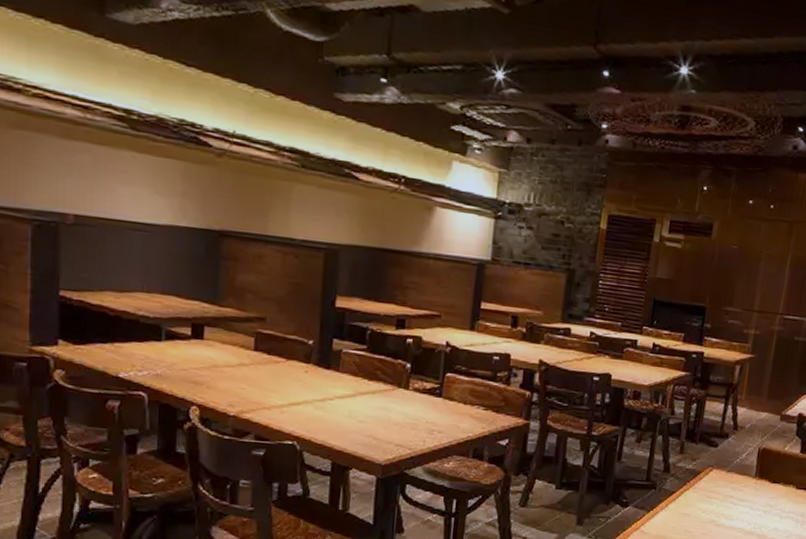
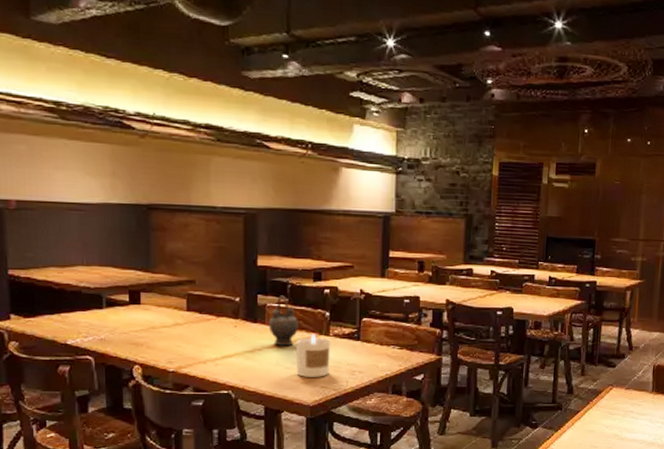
teapot: none [342,341,377,398] -> present [268,295,300,346]
candle: none [369,386,409,434] -> present [295,334,330,377]

